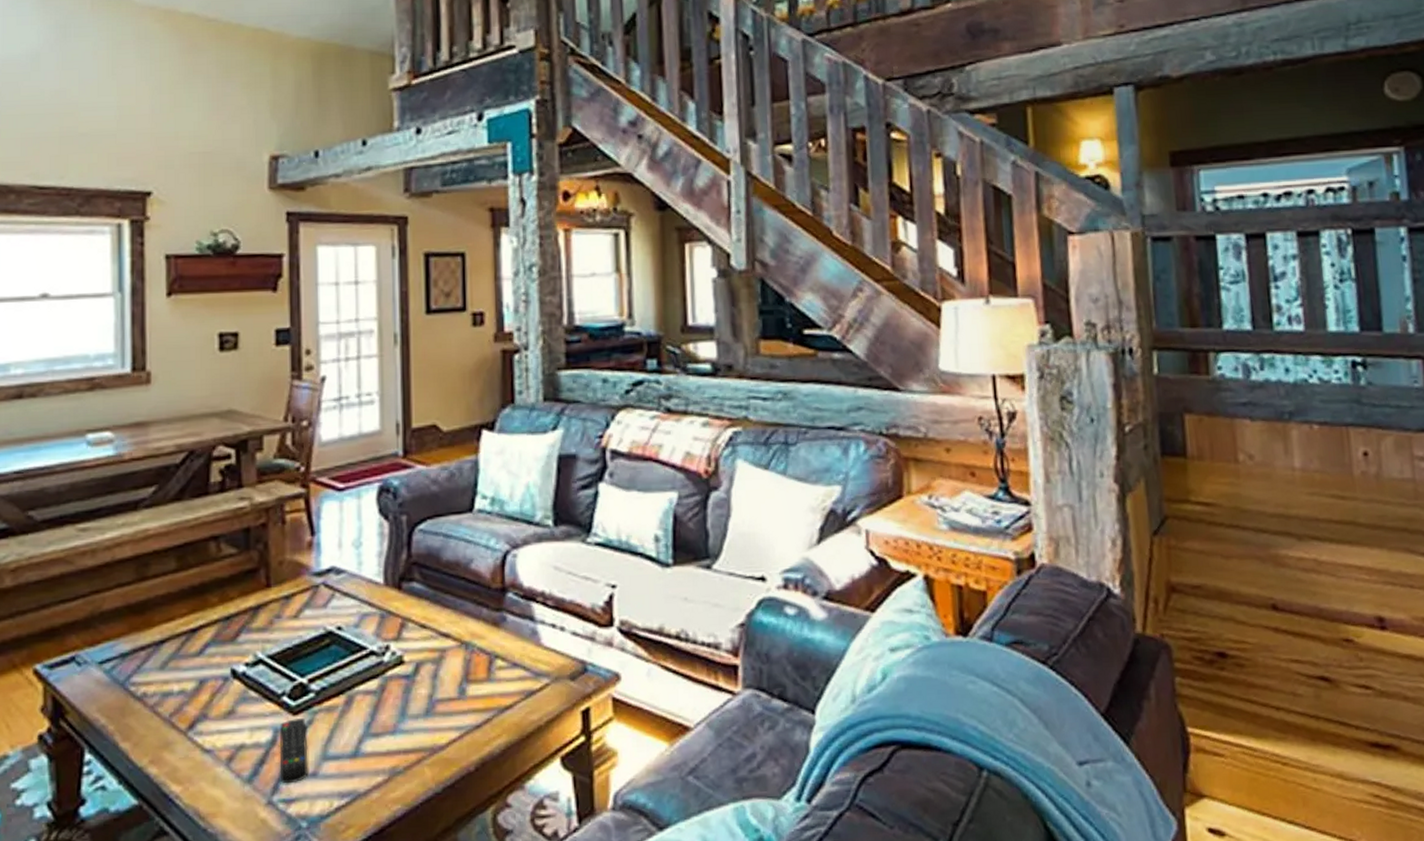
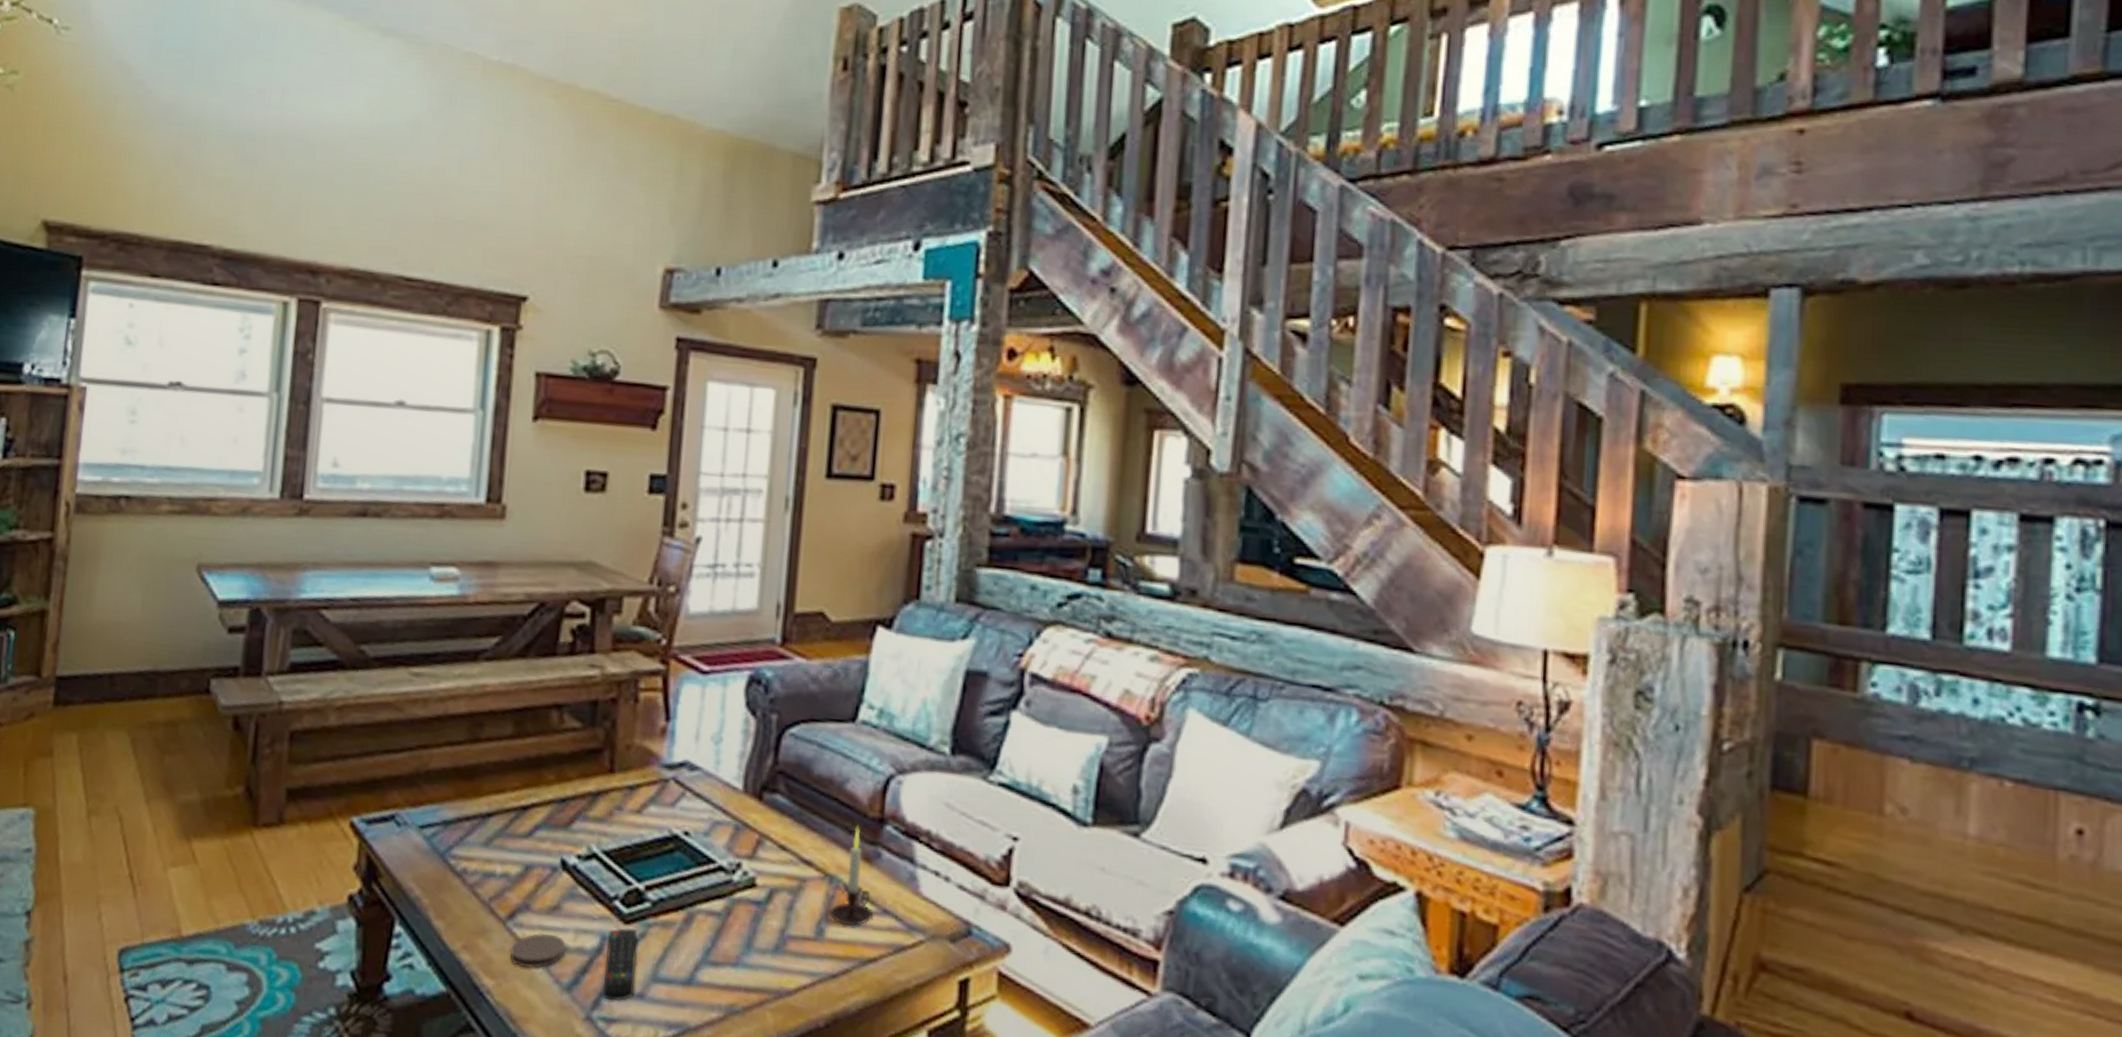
coaster: none [193,735,243,770] -> present [510,933,566,969]
candle: none [469,597,506,683] -> present [830,825,874,926]

